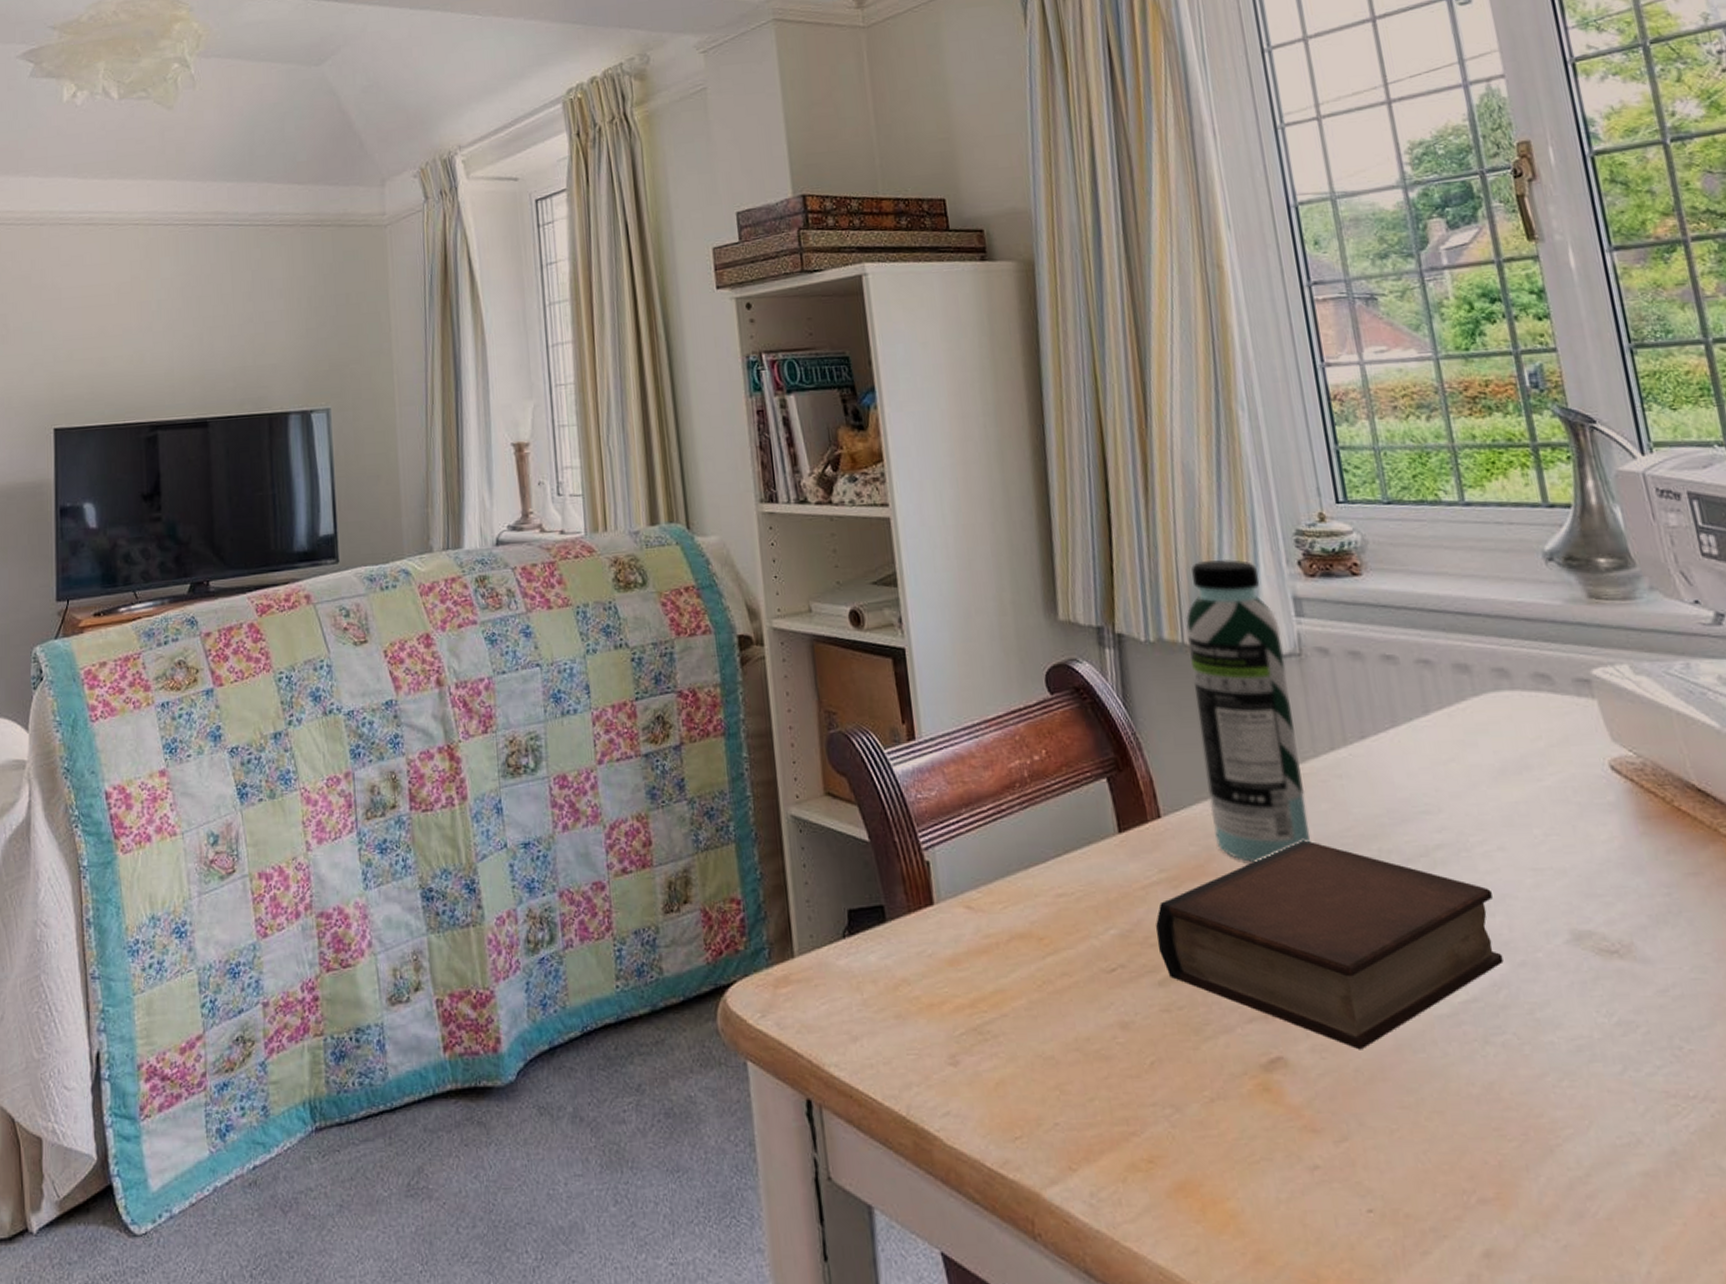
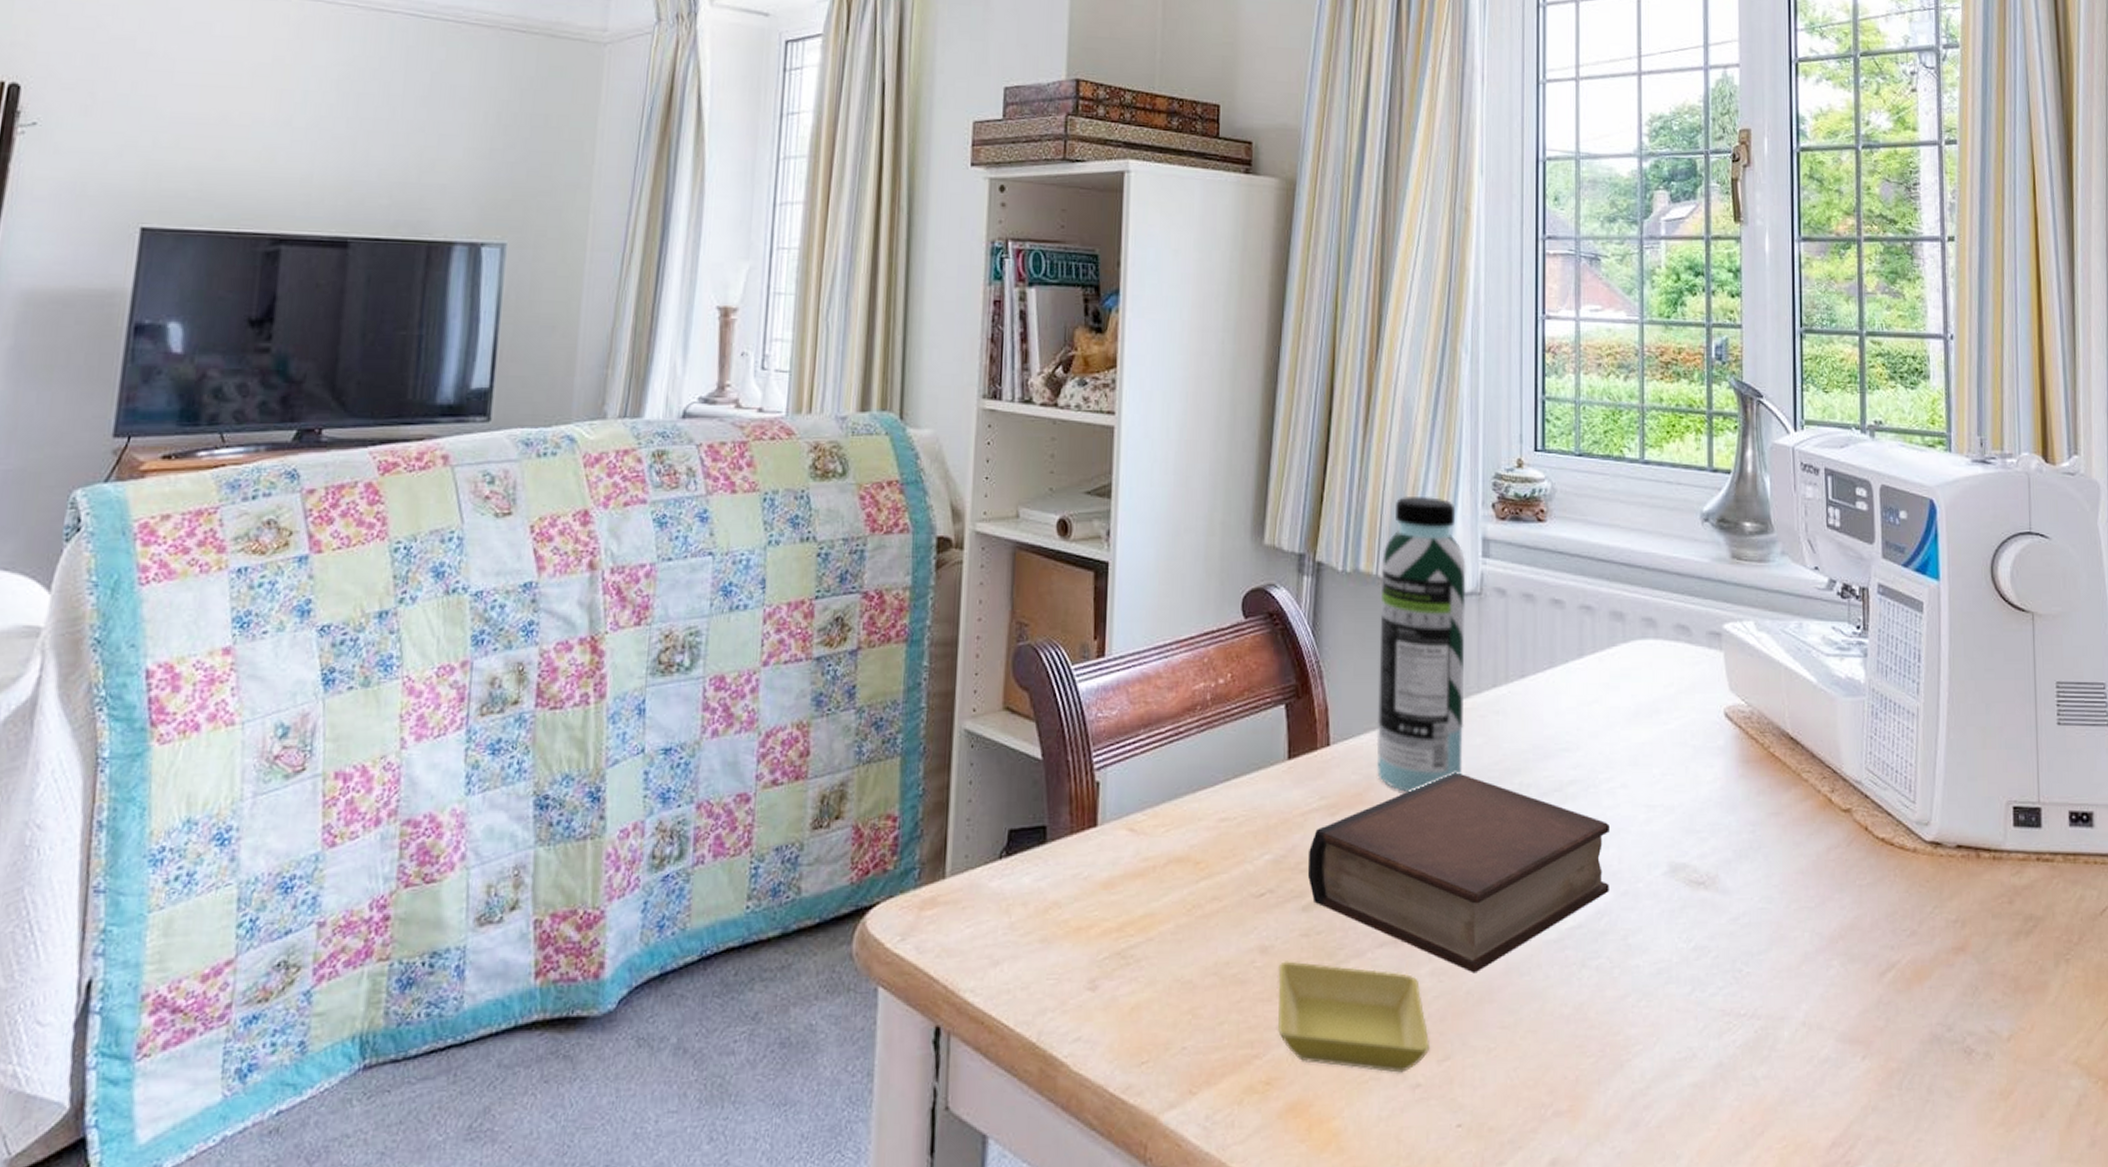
saucer: none [1142,1037,1324,1154] -> present [1278,961,1430,1073]

